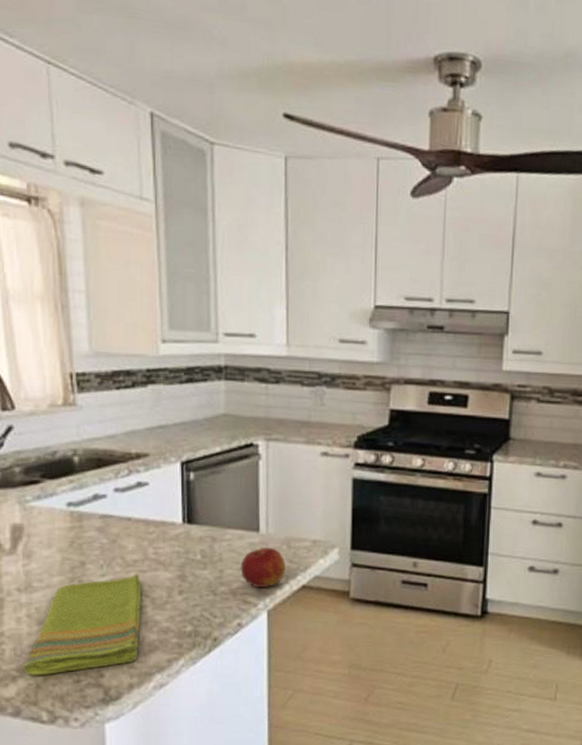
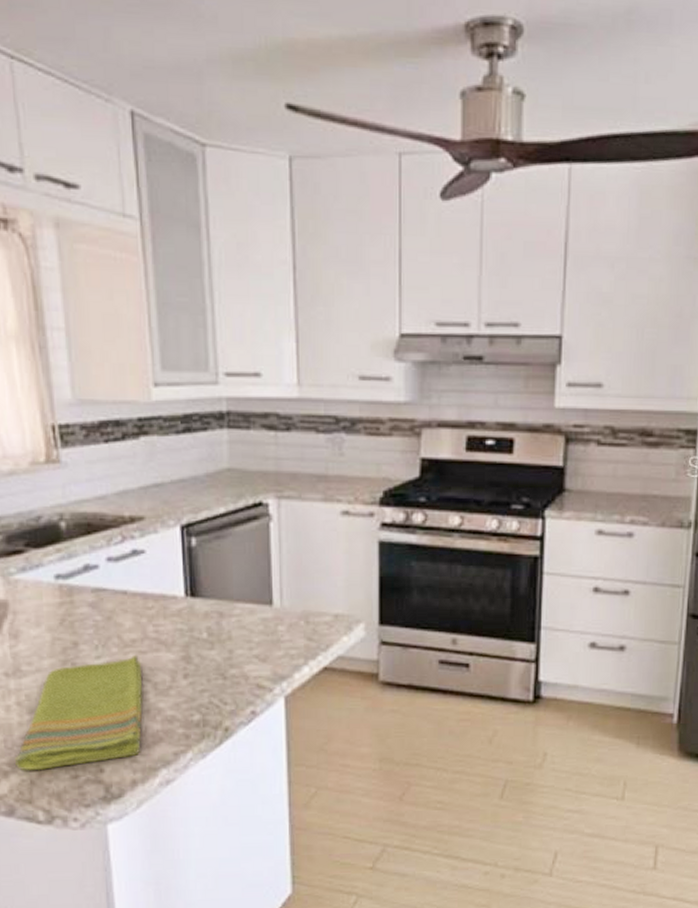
apple: present [240,547,285,588] -> none [252,623,304,671]

